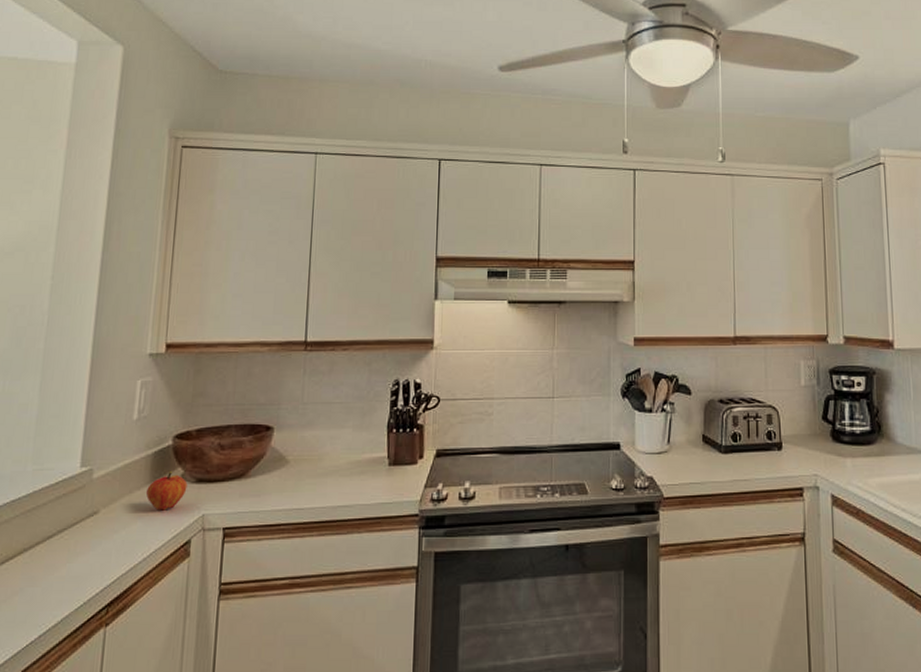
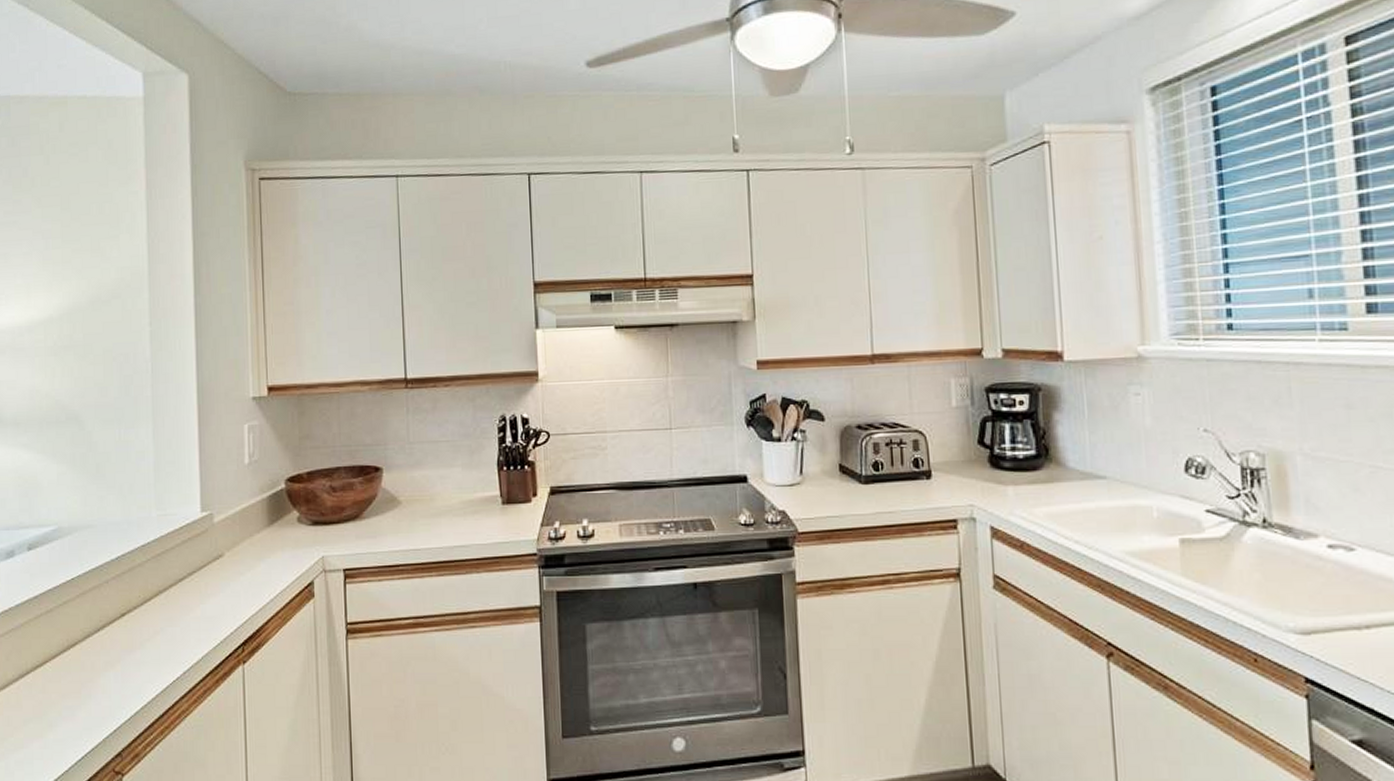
fruit: present [146,472,187,511] -> none [266,515,304,553]

